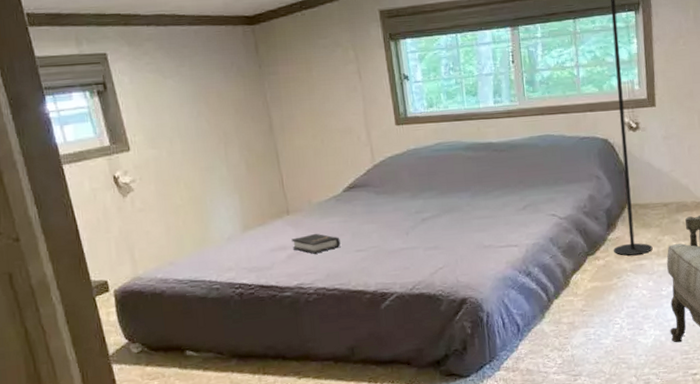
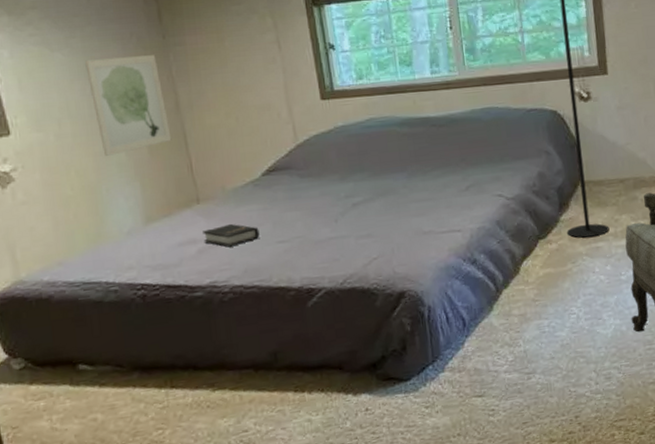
wall art: none [193,83,266,171] -> present [85,55,172,156]

